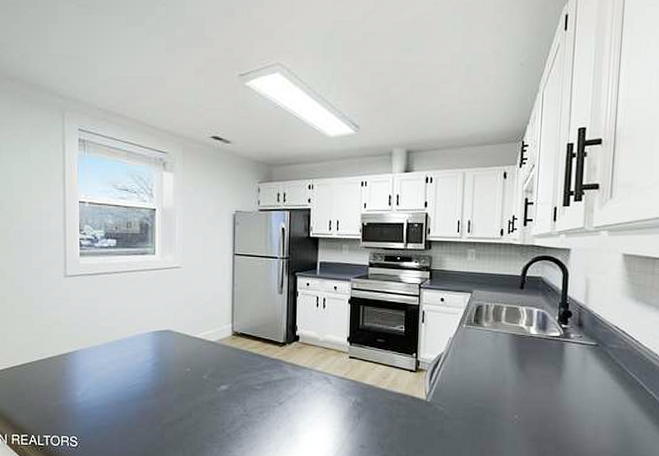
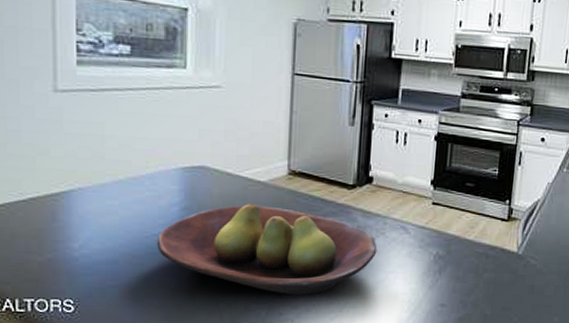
fruit bowl: none [135,359,305,436] -> present [156,203,377,295]

